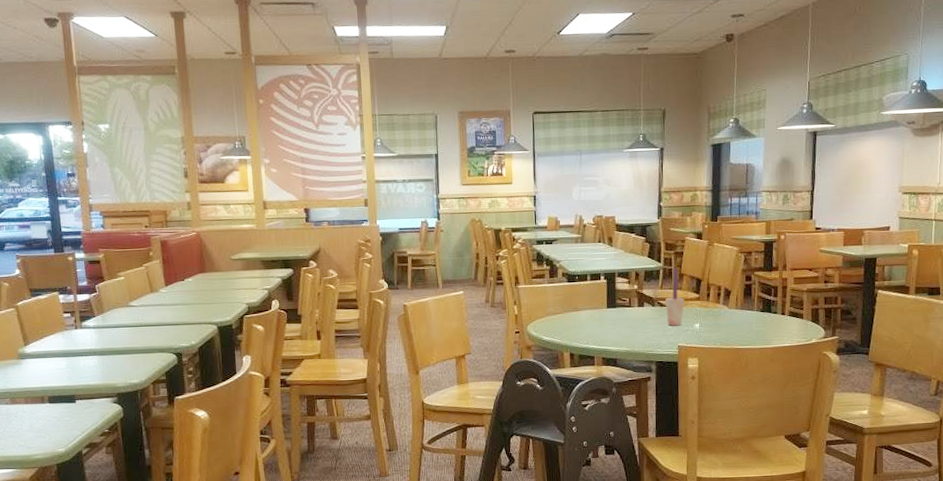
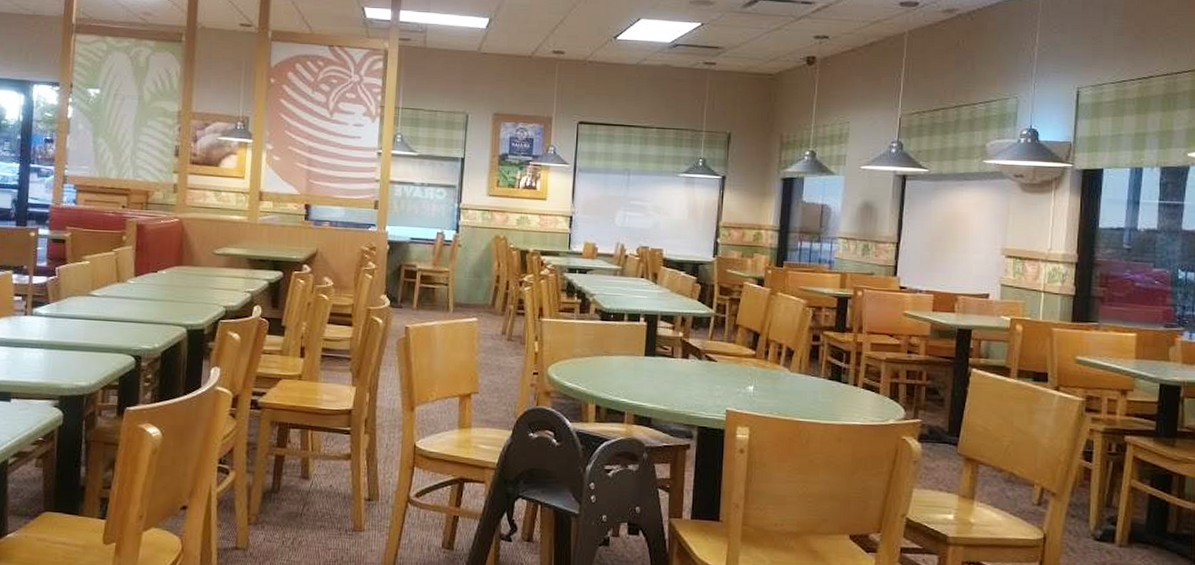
beverage cup: present [665,267,685,326] -> none [714,316,738,386]

